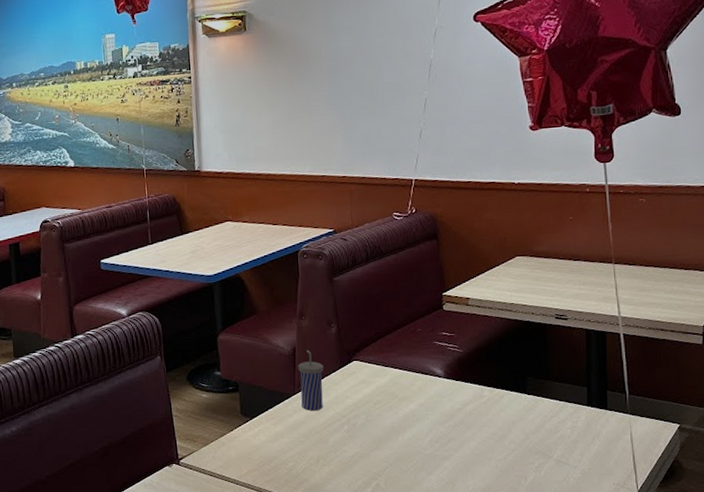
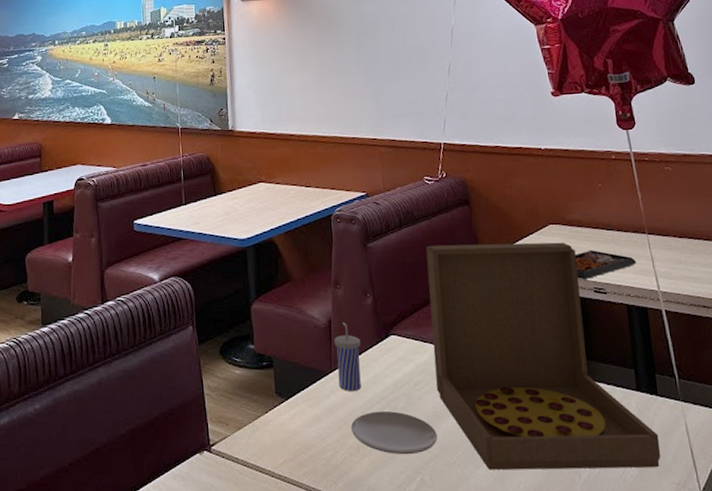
plate: none [312,427,394,464] -> present [351,410,437,455]
pizza box: none [391,272,604,476] -> present [425,242,661,470]
food tray: none [539,279,600,307] -> present [574,249,636,279]

